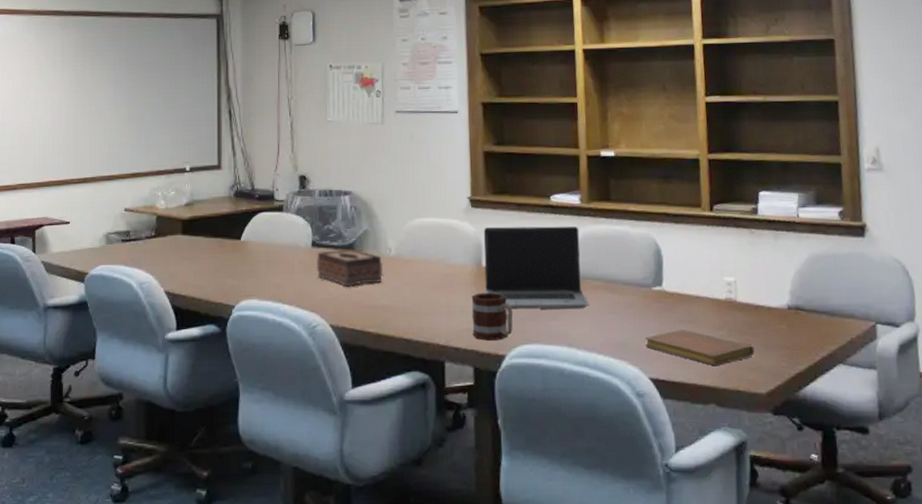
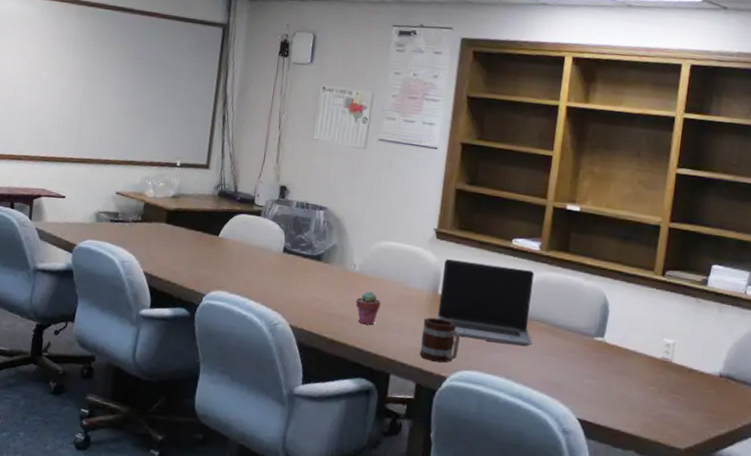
tissue box: present [316,248,384,287] -> none [284,257,347,295]
potted succulent: none [396,274,423,312] -> present [355,291,381,325]
notebook: present [645,330,755,365] -> none [578,379,681,417]

